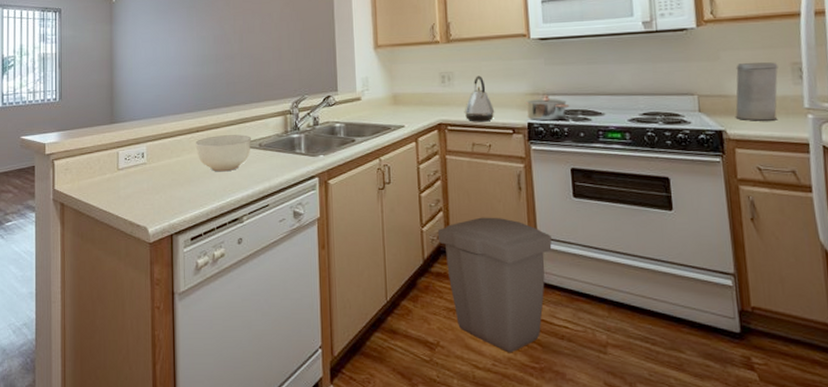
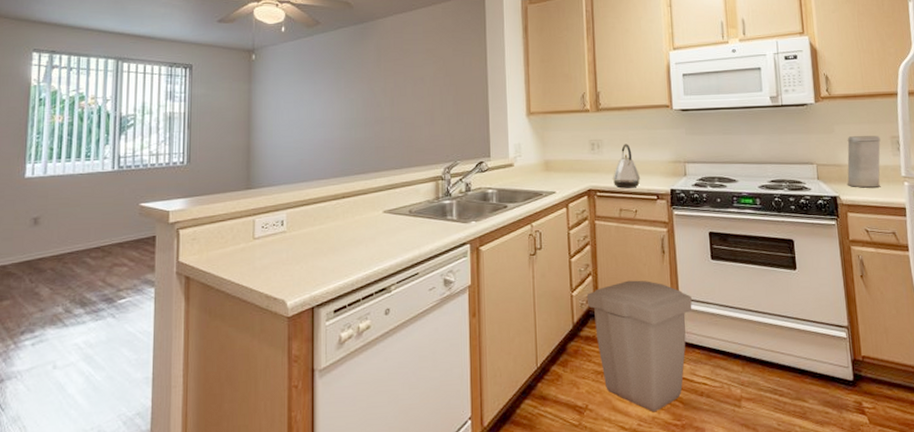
bowl: present [195,135,251,172] -> none [341,201,401,240]
cooking pot: present [525,94,570,121] -> none [668,162,708,188]

